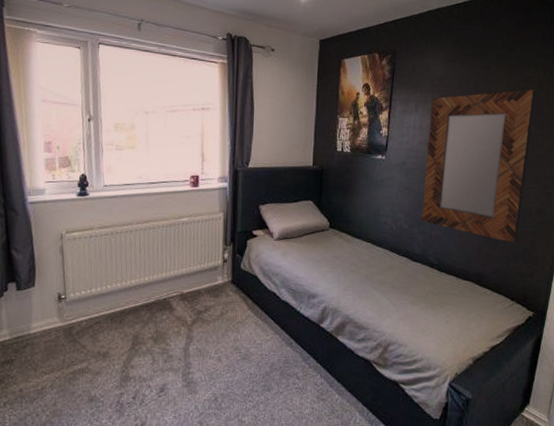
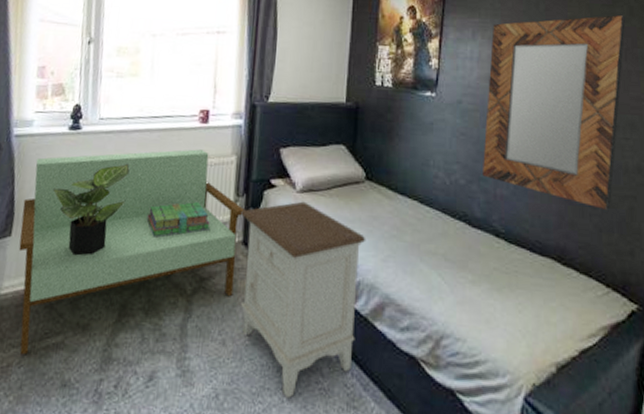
loveseat: none [42,208,232,380] -> present [18,149,244,355]
potted plant: none [67,222,133,300] -> present [52,163,130,256]
stack of books: none [150,252,204,281] -> present [146,202,210,238]
nightstand: none [228,247,331,397] -> present [240,201,366,398]

